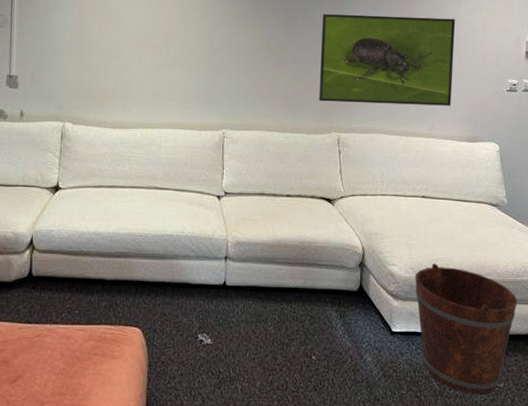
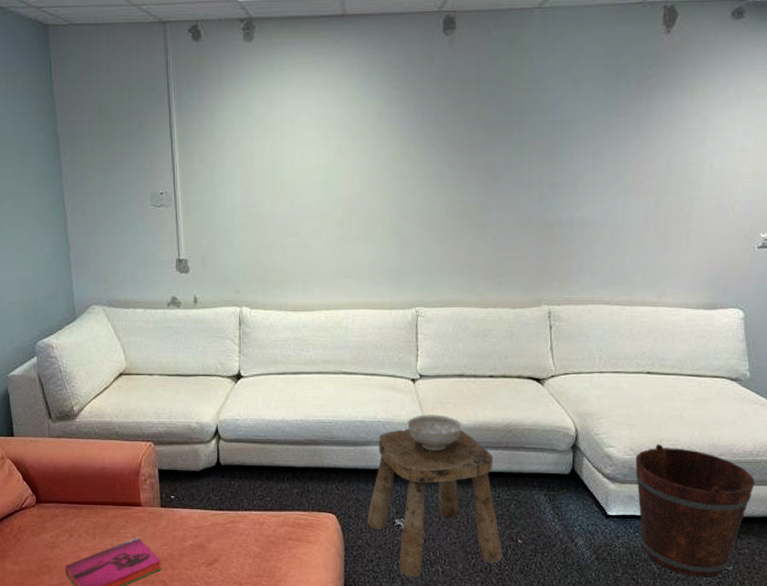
stool: none [171,244,298,396] -> present [367,429,502,578]
decorative bowl: none [212,230,263,266] -> present [407,414,463,451]
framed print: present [319,14,456,106] -> none [527,164,697,271]

